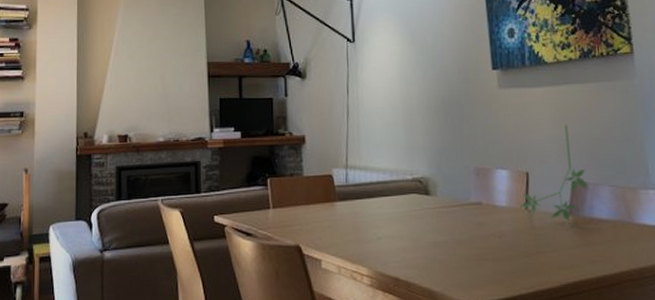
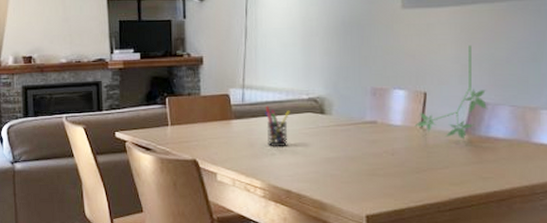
pen holder: none [369,186,395,230] -> present [265,105,290,146]

